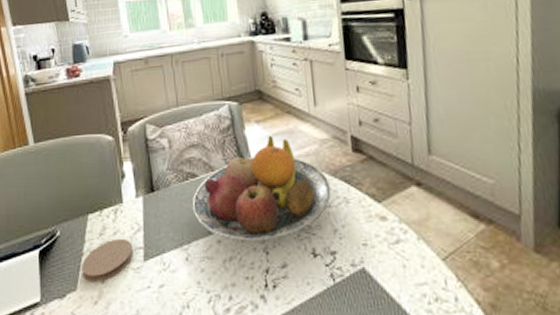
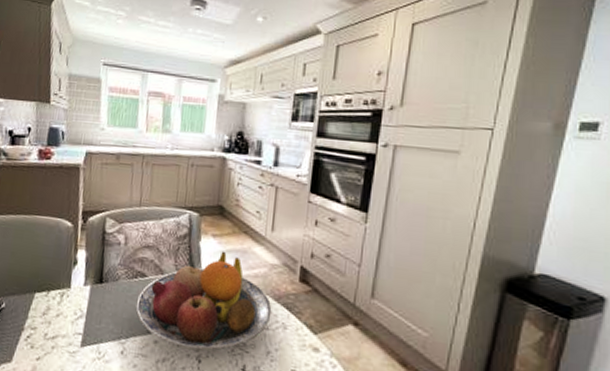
coaster: present [82,238,133,283] -> none [19,320,73,359]

